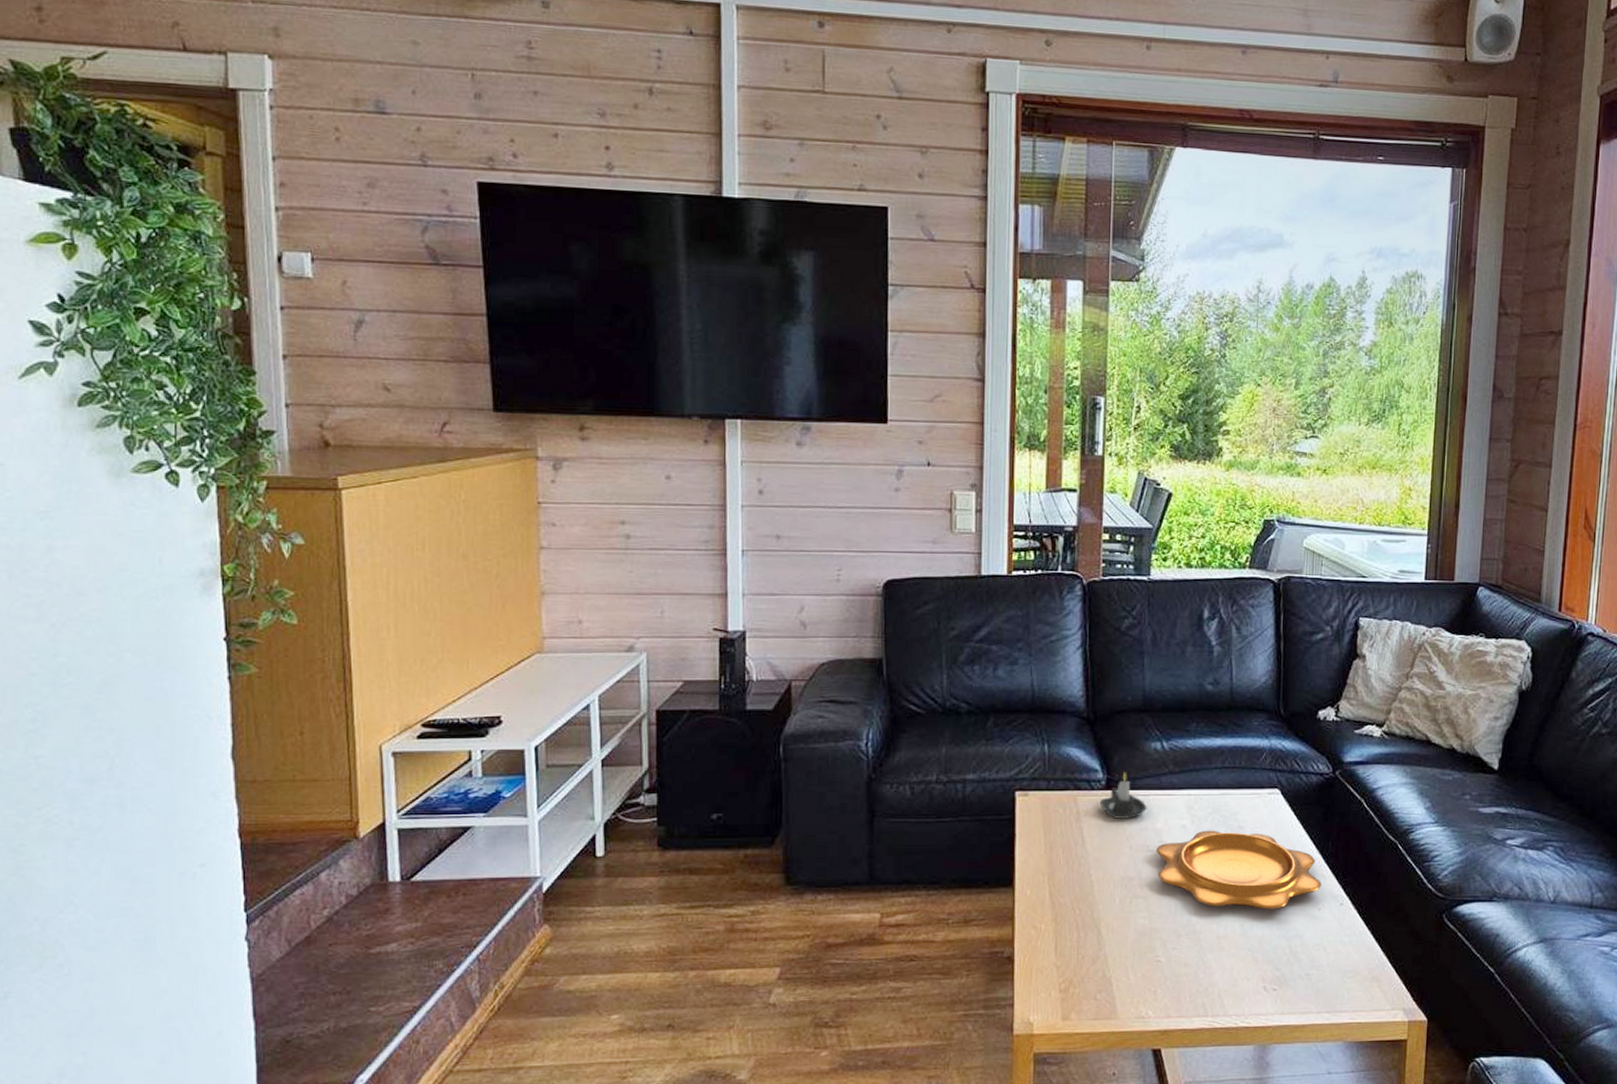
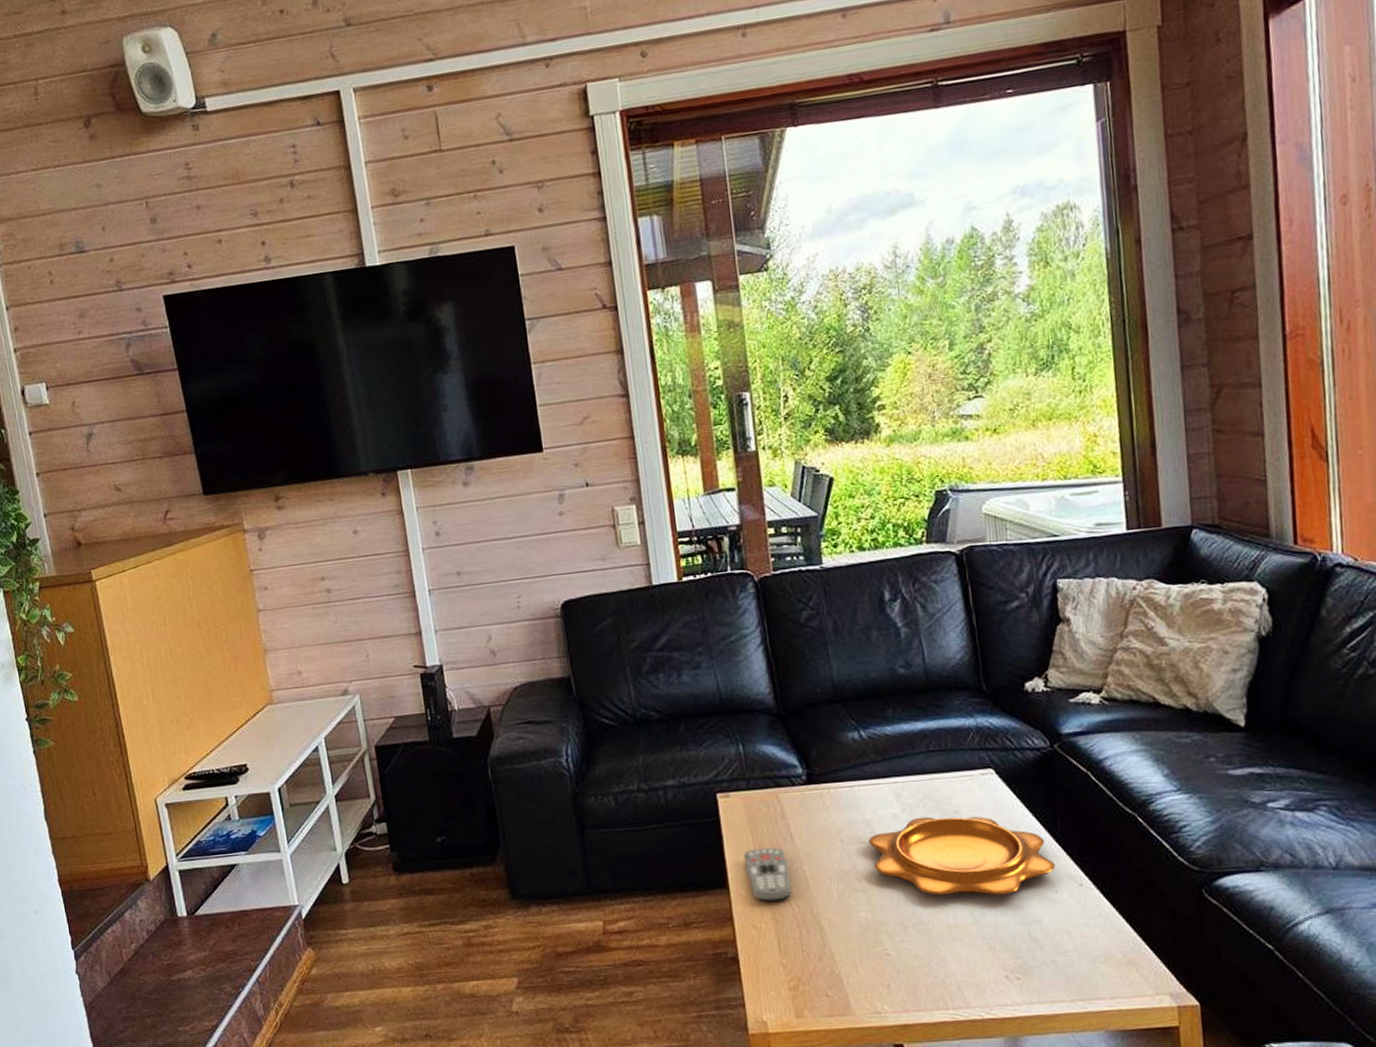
remote control: none [1034,849,1076,903] -> present [744,847,792,902]
candle: present [1099,772,1147,819] -> none [802,765,853,813]

